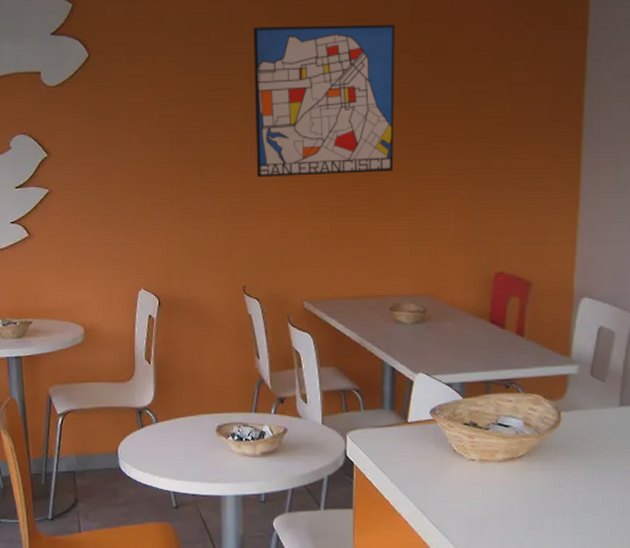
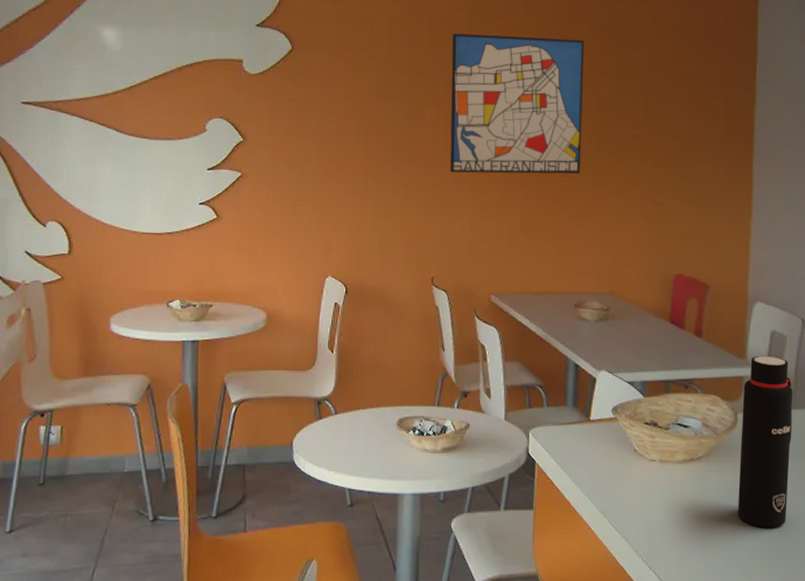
water bottle: none [559,352,621,523] -> present [737,355,793,528]

